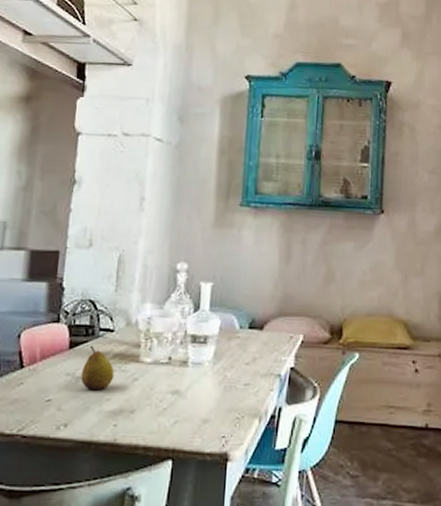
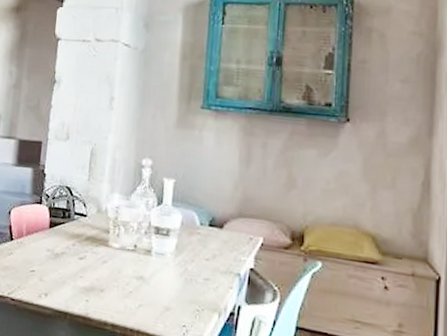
fruit: present [81,345,114,391] -> none [59,227,87,268]

